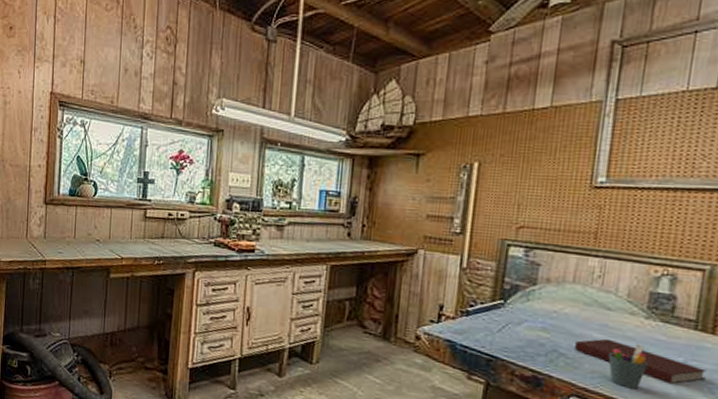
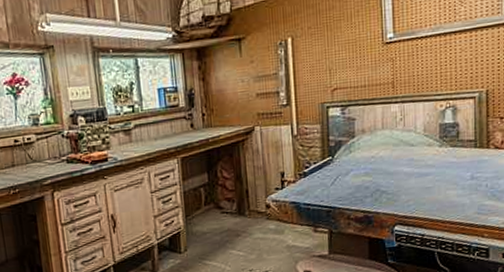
notebook: present [575,338,707,385] -> none [392,170,488,197]
pen holder: present [608,343,647,389] -> none [417,169,446,208]

